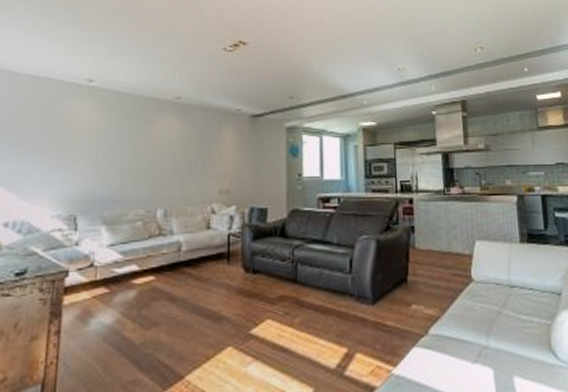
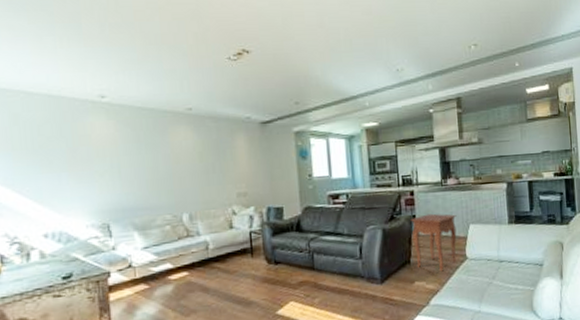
side table: none [408,225,461,295] -> present [410,213,457,272]

